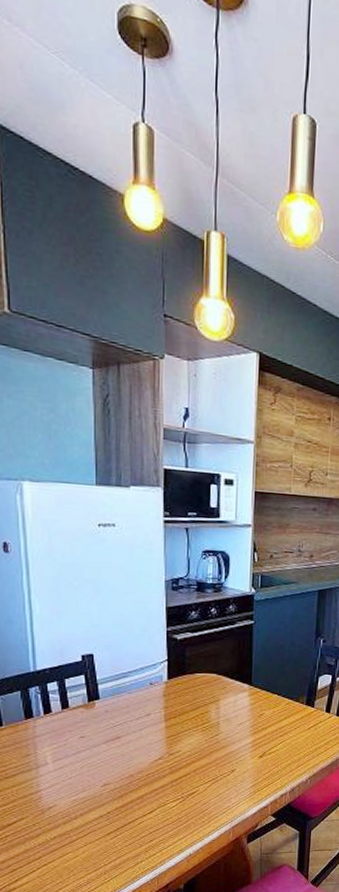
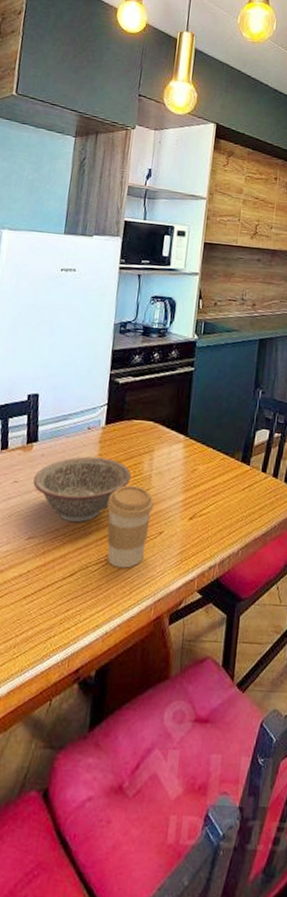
decorative bowl: none [101,709,199,769] -> present [33,456,131,523]
coffee cup: none [178,732,224,802] -> present [106,484,154,568]

